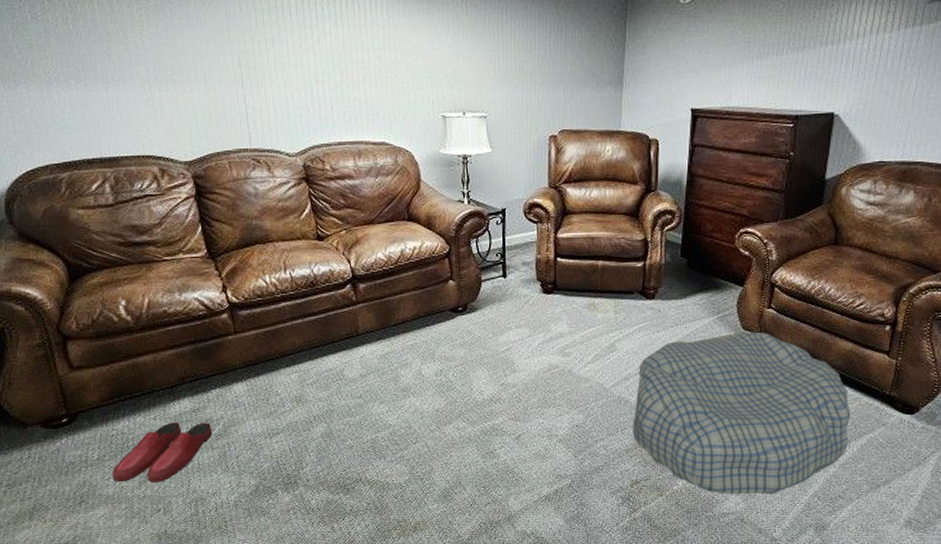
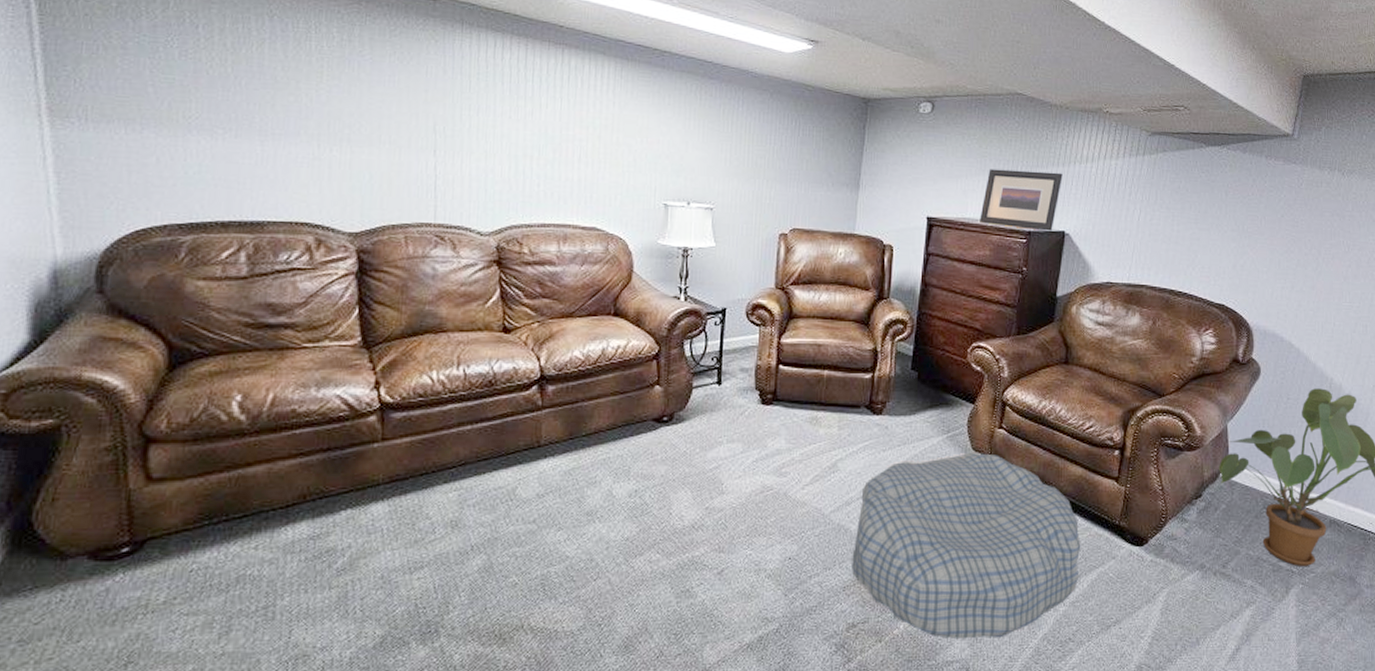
slippers: present [111,422,213,482] -> none [180,552,334,634]
picture frame: none [745,52,832,114] -> present [980,169,1063,231]

